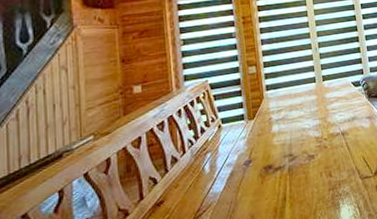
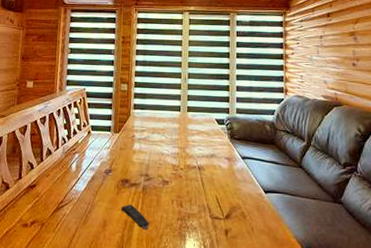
remote control: none [268,189,302,211] -> present [121,204,150,229]

